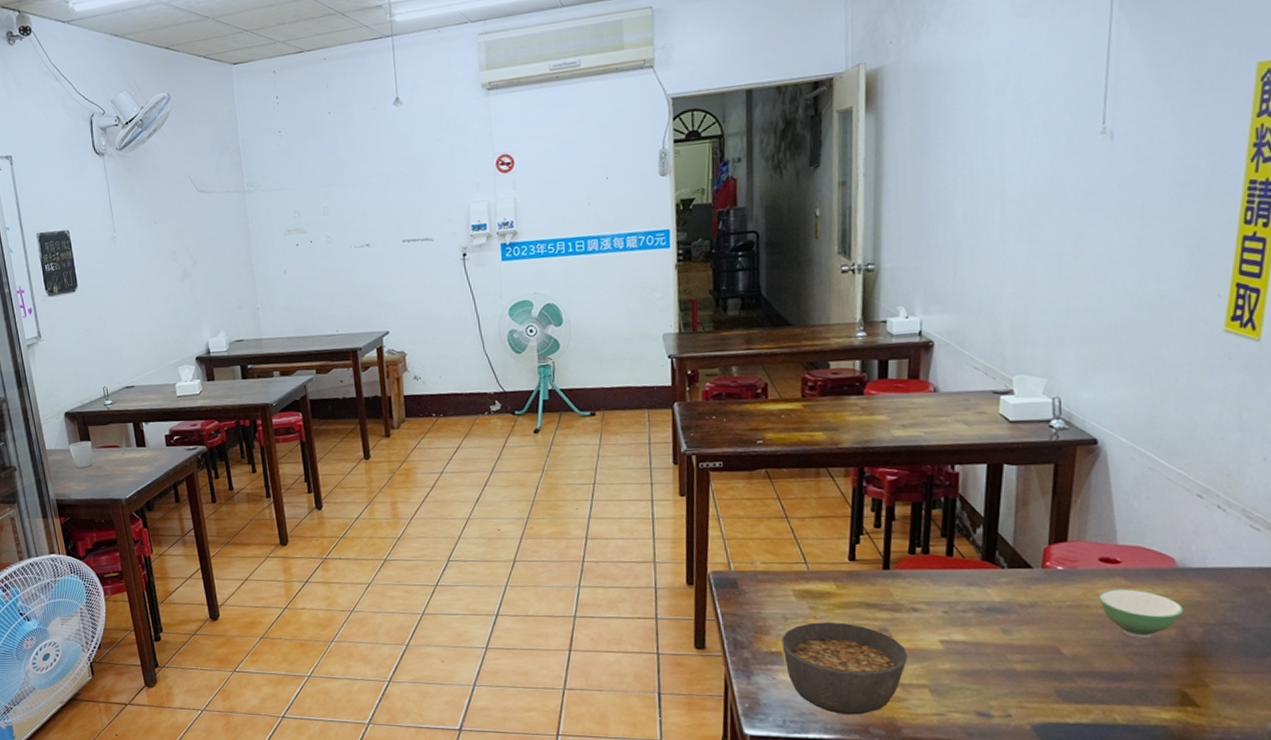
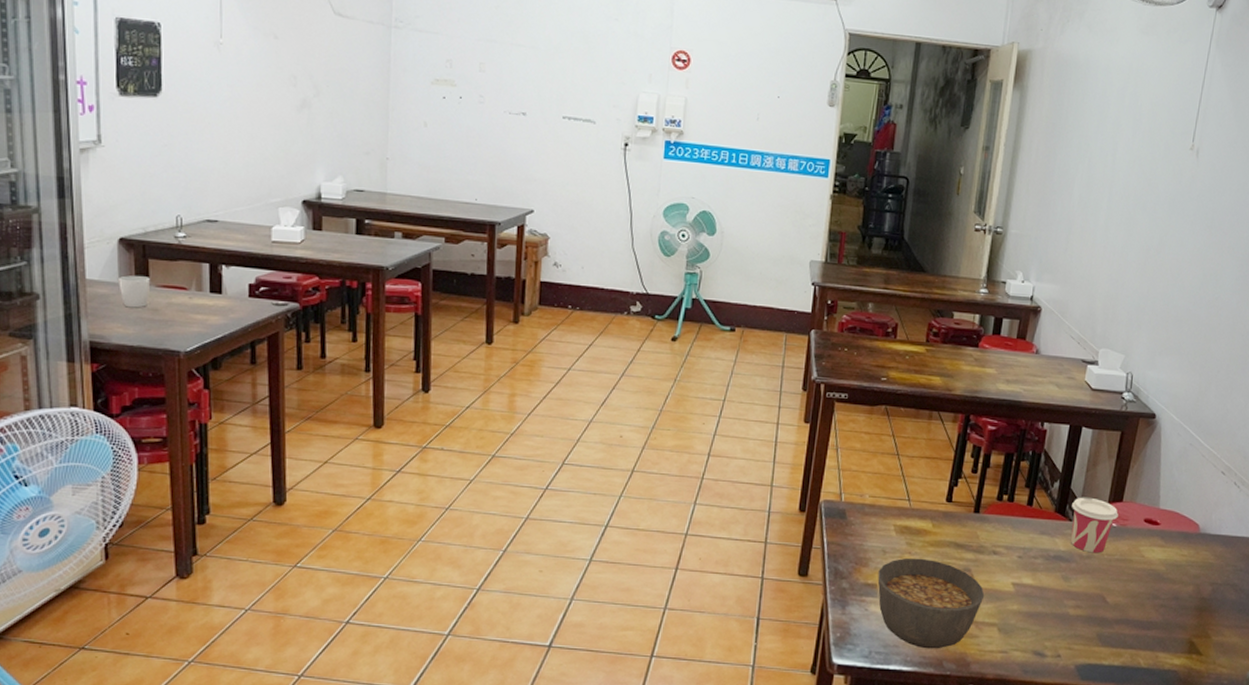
cup: none [1002,540,1064,602] -> present [1071,497,1118,553]
bowl: present [1099,589,1184,638] -> none [1140,548,1201,593]

